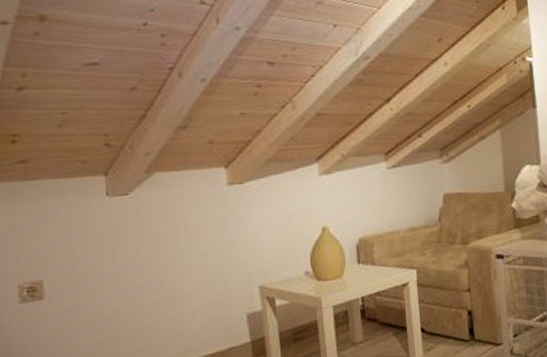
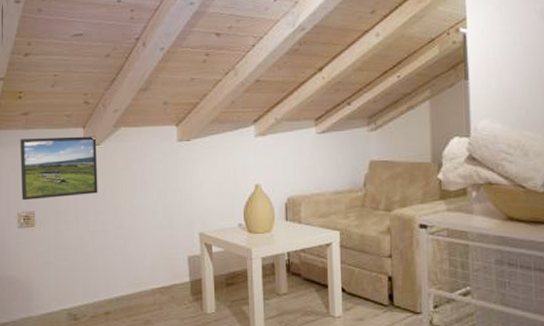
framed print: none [15,184,129,268] -> present [19,136,98,200]

